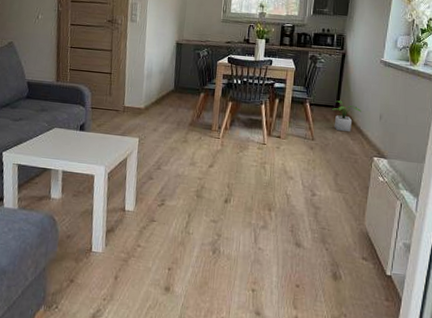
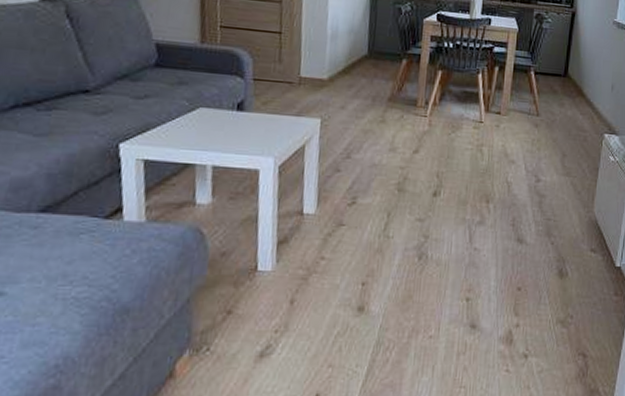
potted plant: present [331,100,361,132] -> none [559,68,592,106]

